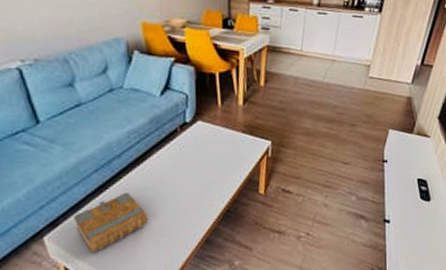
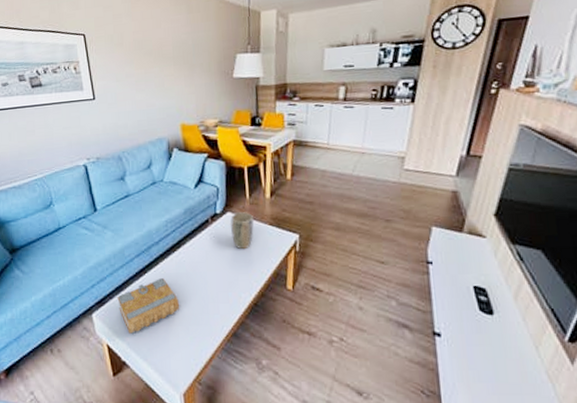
plant pot: none [201,120,226,159] -> present [230,212,254,250]

